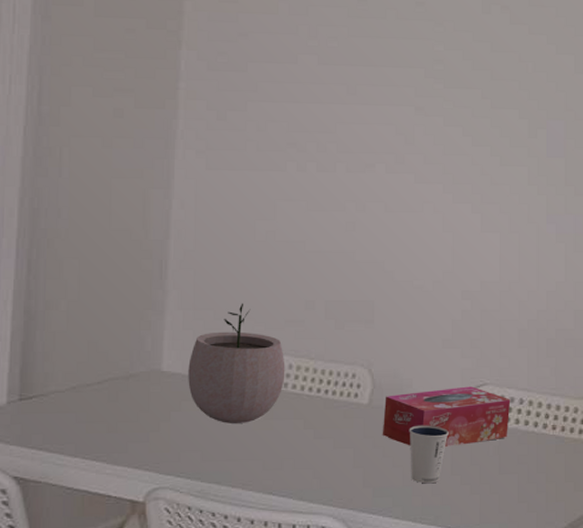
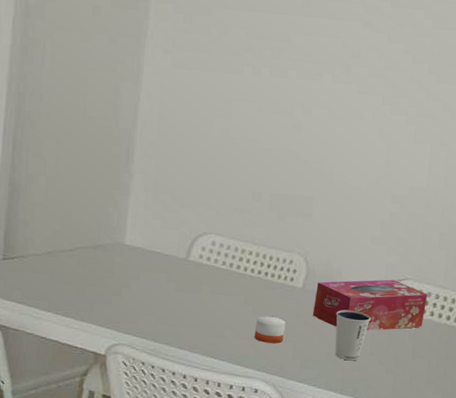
plant pot: present [188,303,285,423] -> none [147,190,232,295]
candle: none [317,440,352,472] -> present [254,316,286,344]

